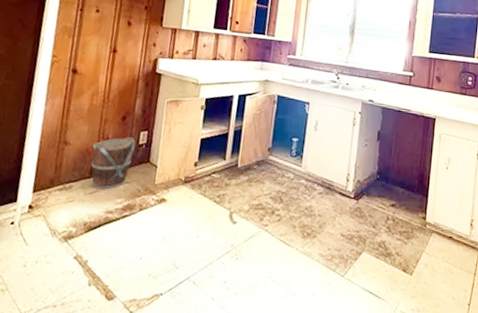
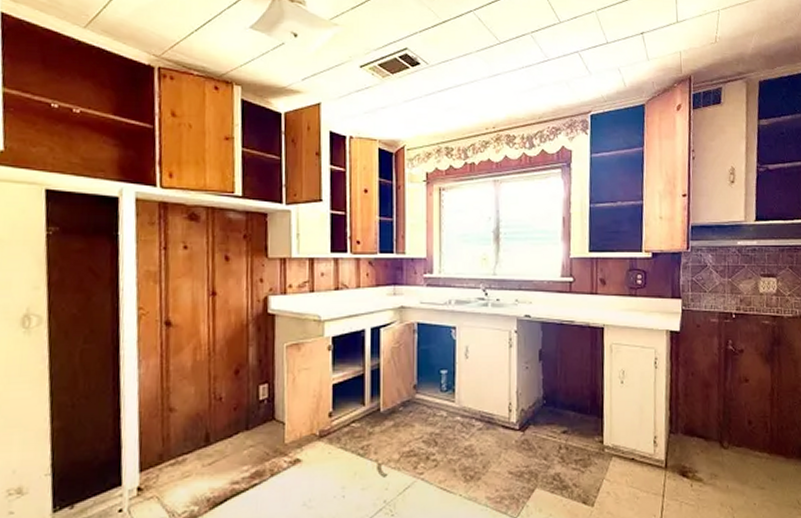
bucket: present [91,137,136,190] -> none [203,393,255,458]

